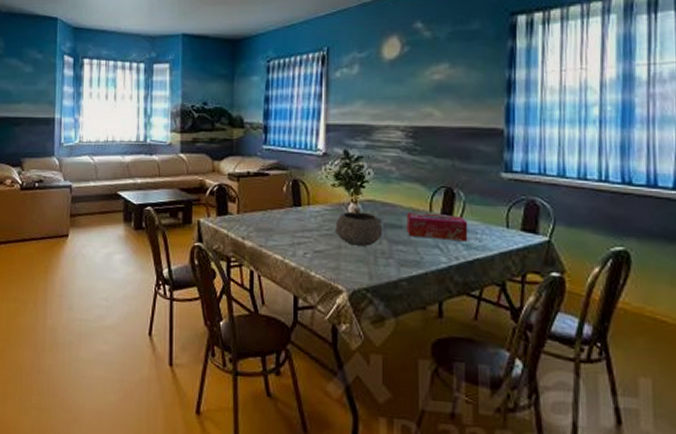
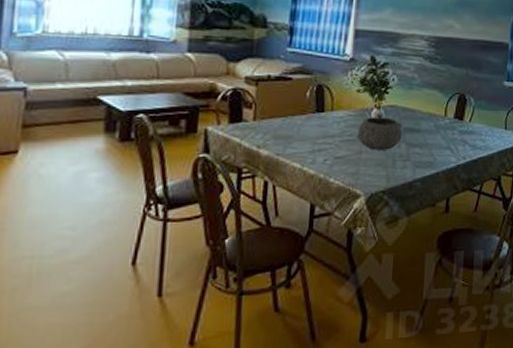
tissue box: present [406,212,468,242] -> none [423,117,475,143]

